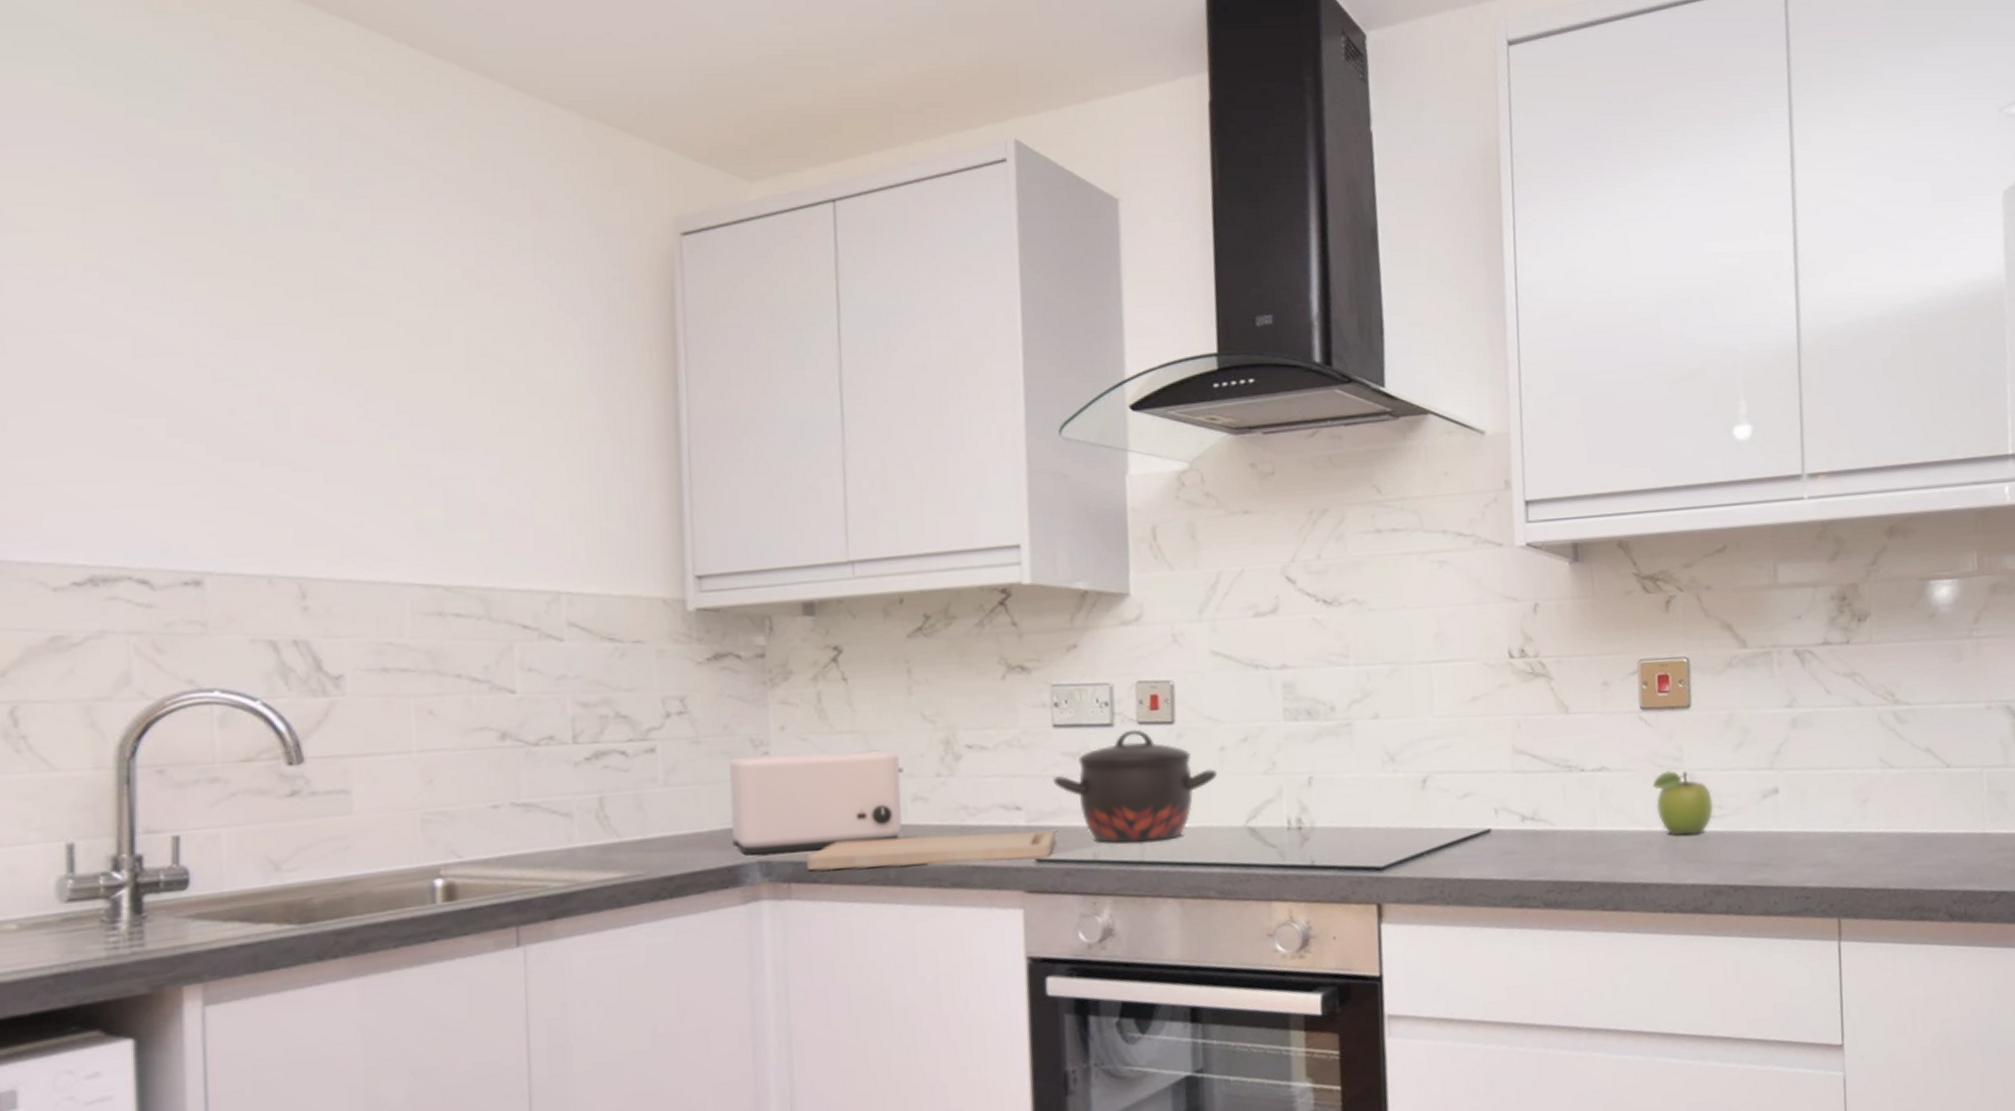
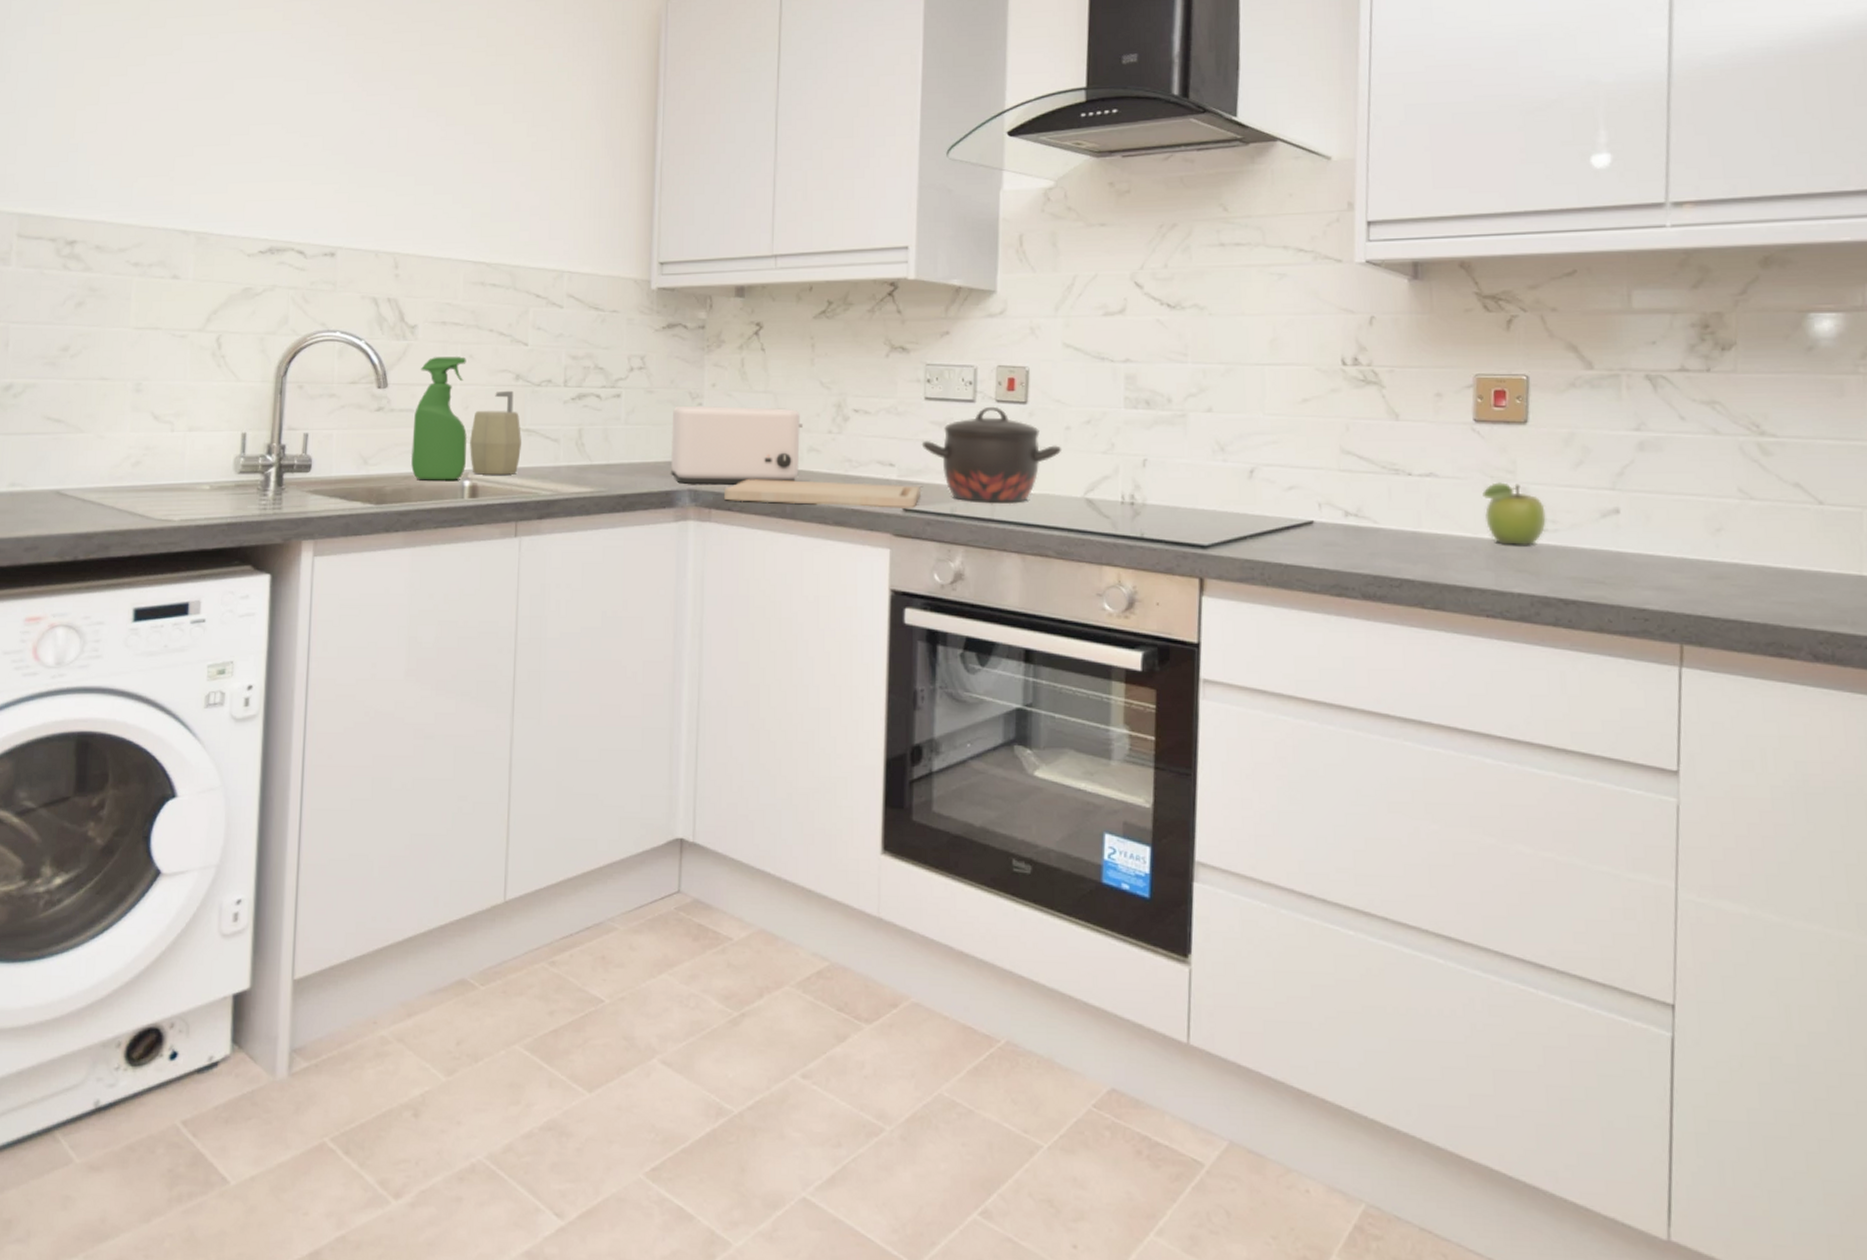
spray bottle: none [349,713,435,885] -> present [411,356,467,480]
soap dispenser: none [439,753,517,870] -> present [470,390,521,475]

